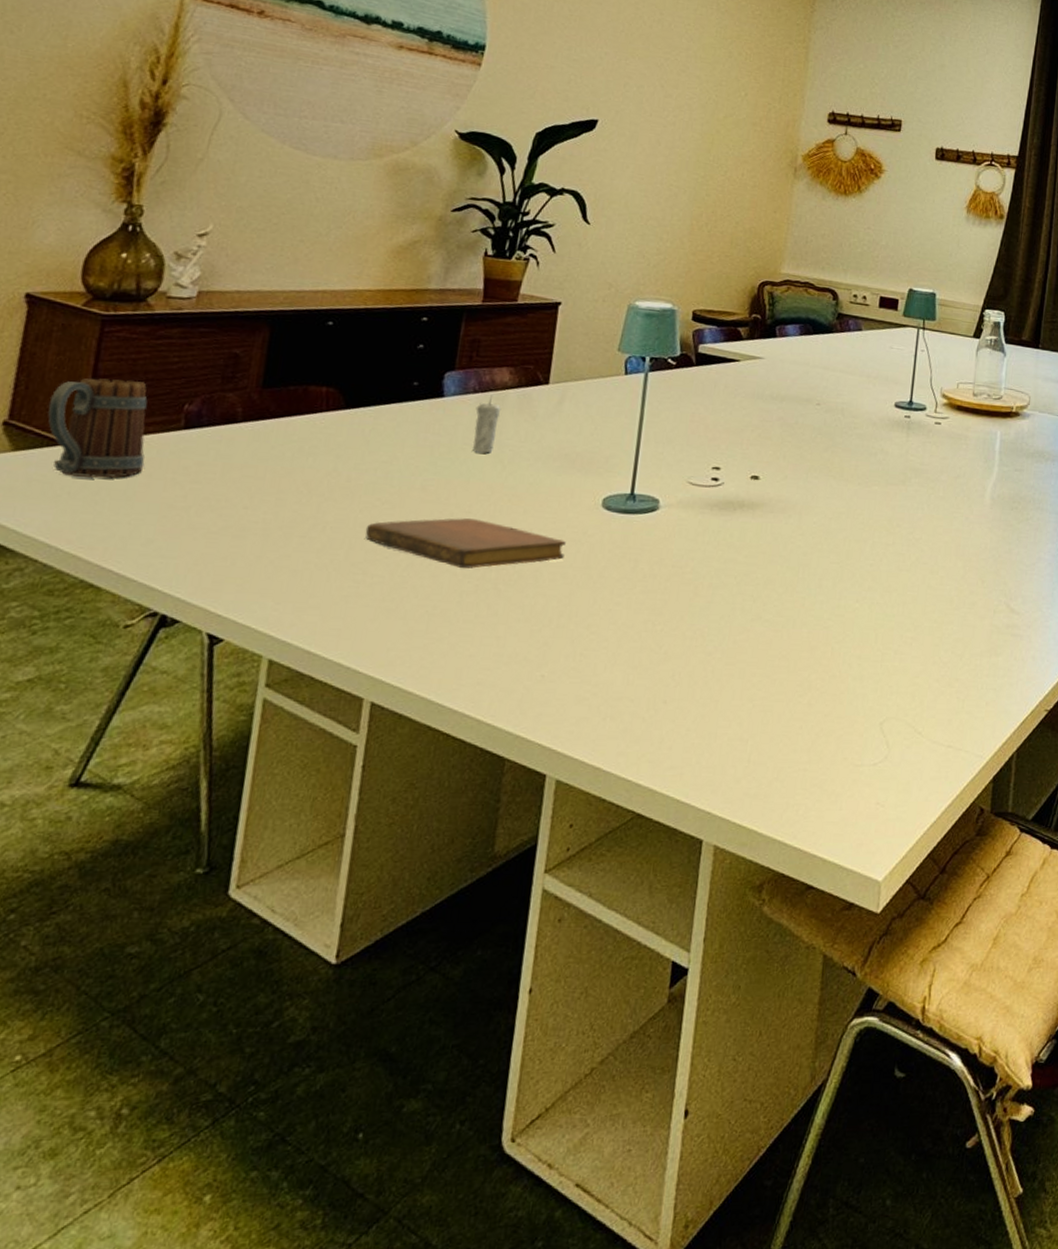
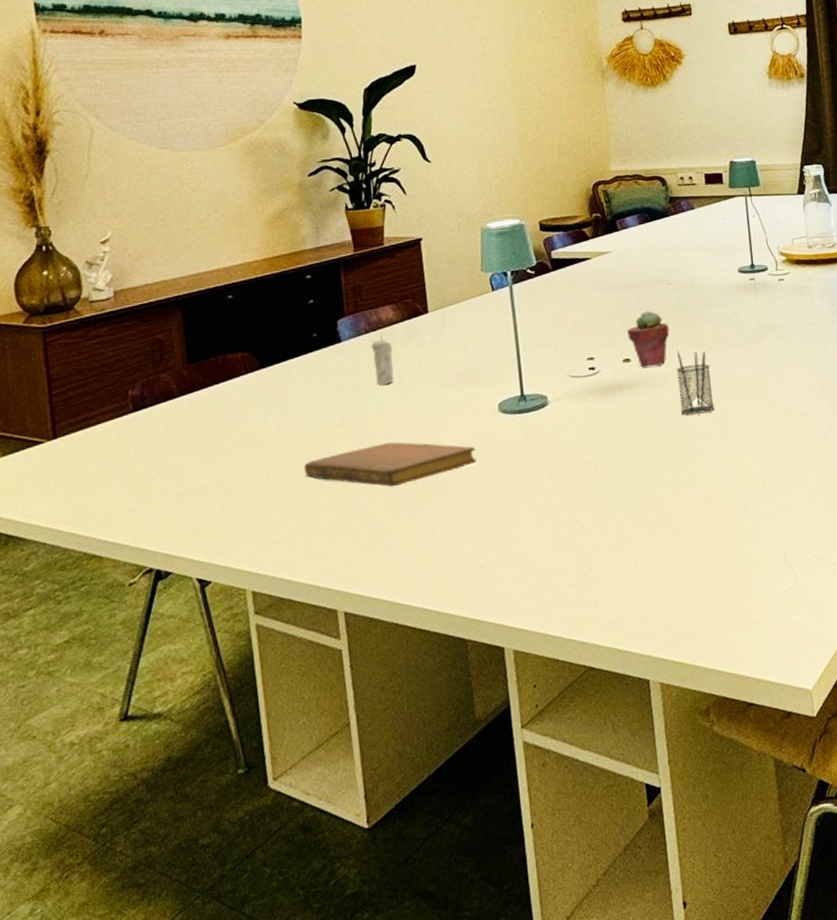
mug: present [48,378,148,478] -> none [19,378,109,469]
potted succulent: none [761,427,809,490] -> present [627,310,670,367]
pencil holder: none [802,476,844,551] -> present [676,350,715,415]

